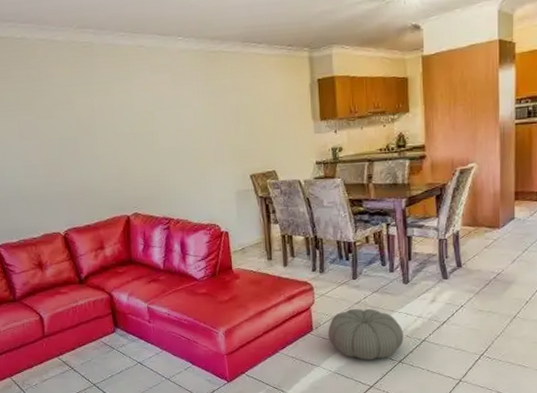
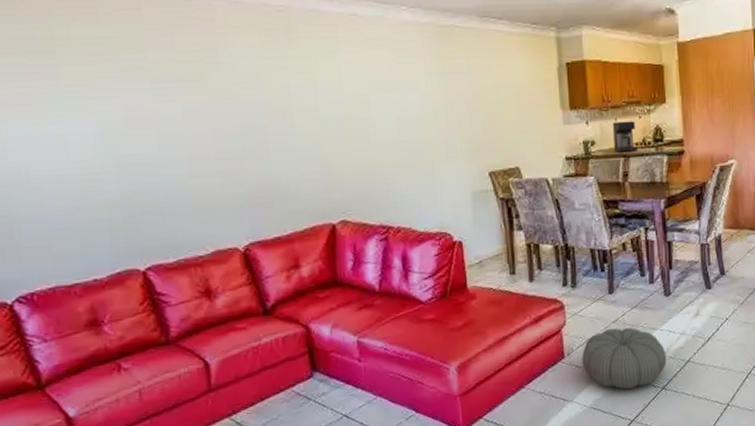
coffee maker: none [359,129,381,158] -> present [613,121,637,153]

